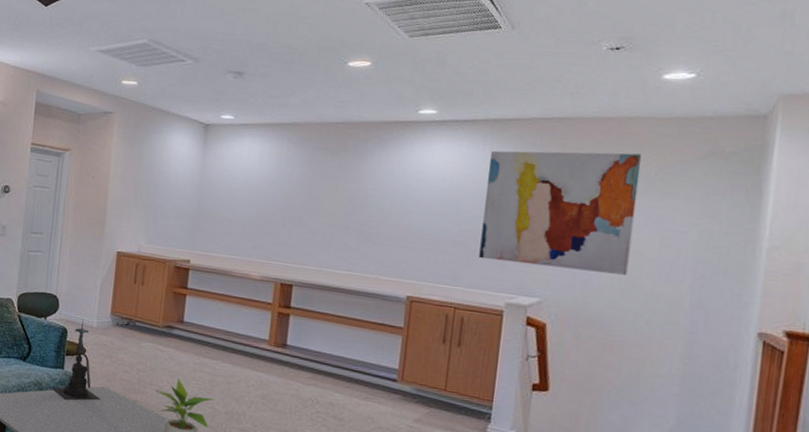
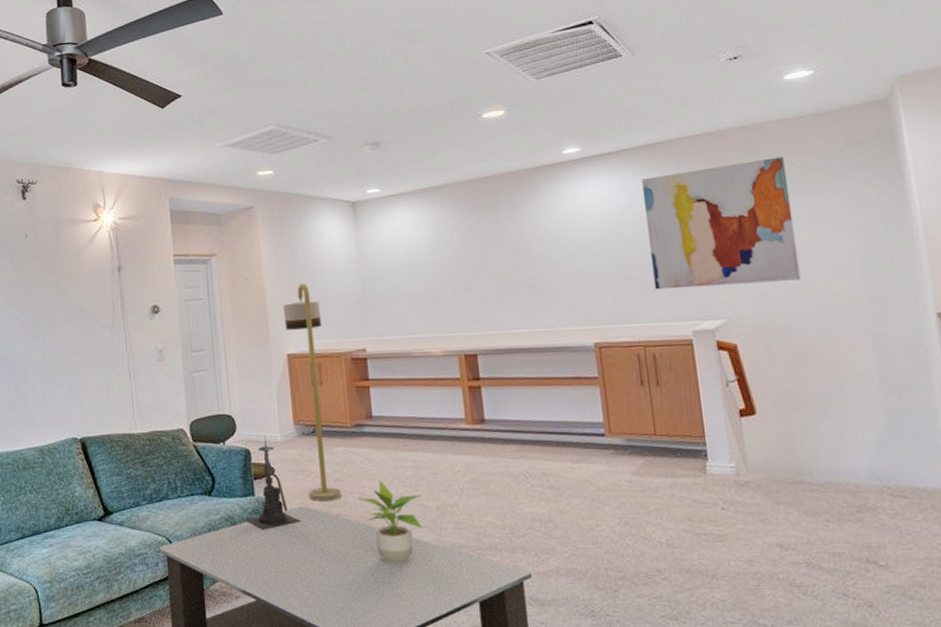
floor lamp: none [111,190,156,388] -> present [283,283,341,502]

